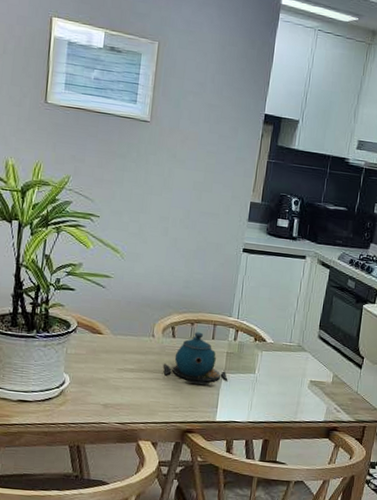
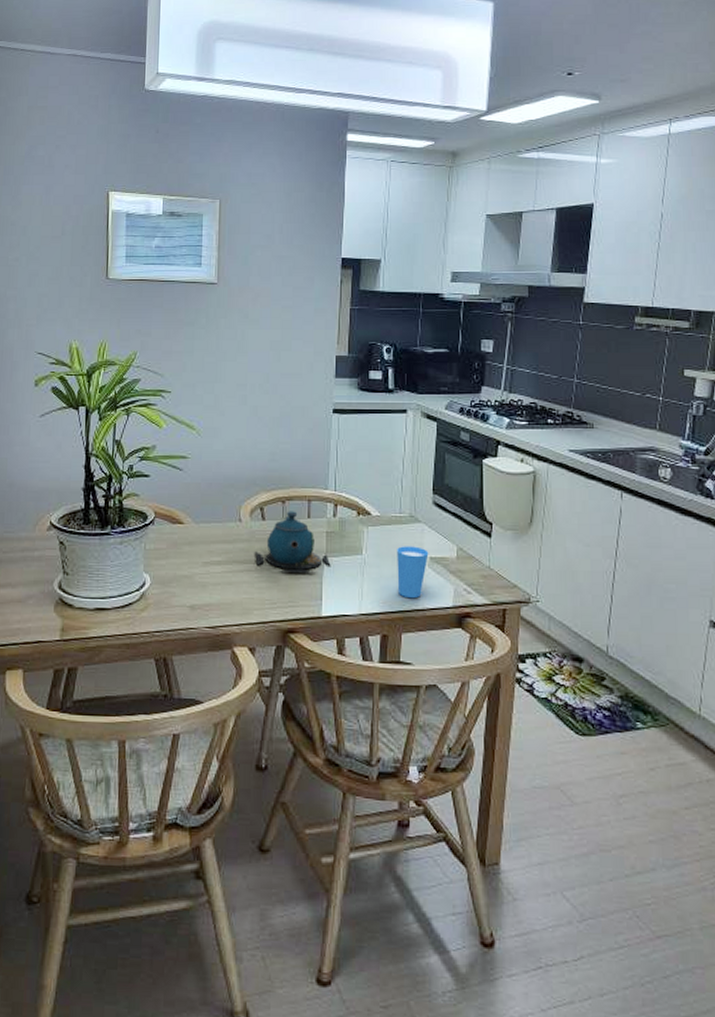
cup: none [281,369,310,413] -> present [397,546,429,599]

